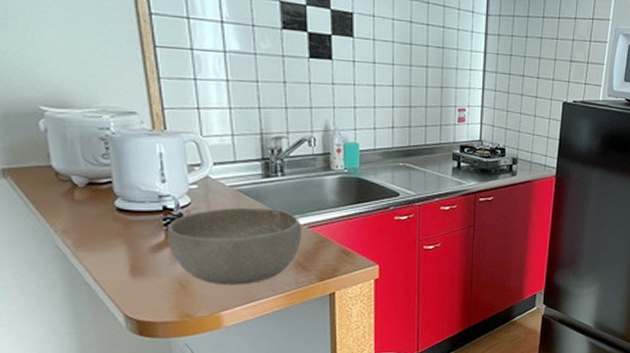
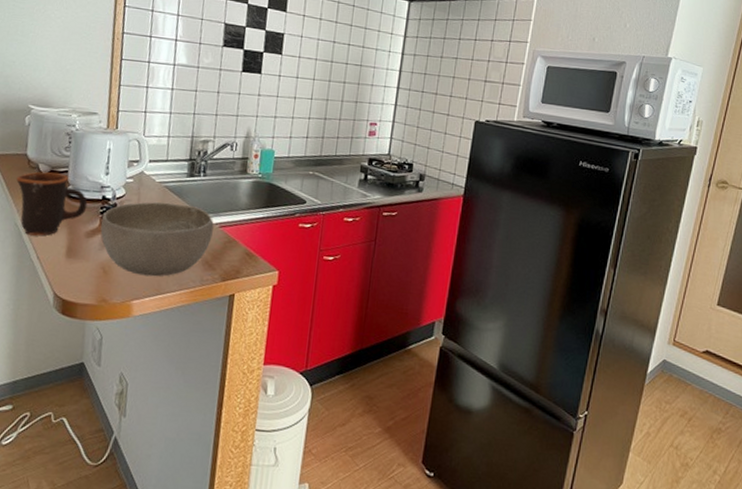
mug: none [43,185,146,257] -> present [15,171,88,236]

